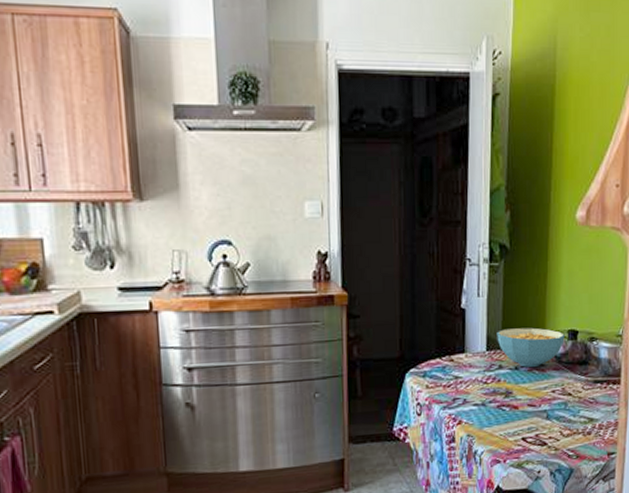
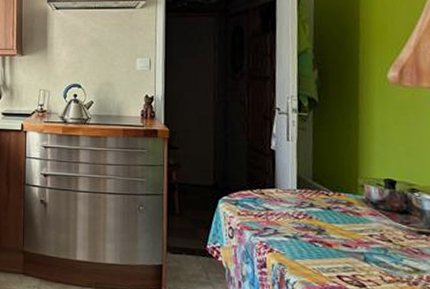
cereal bowl: present [497,327,565,367] -> none [307,171,381,209]

